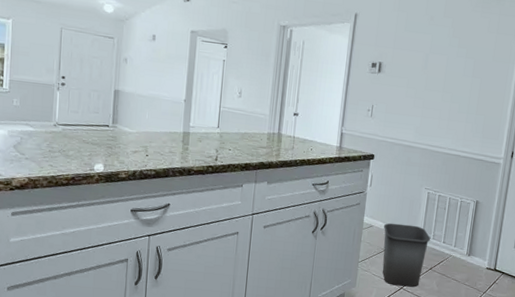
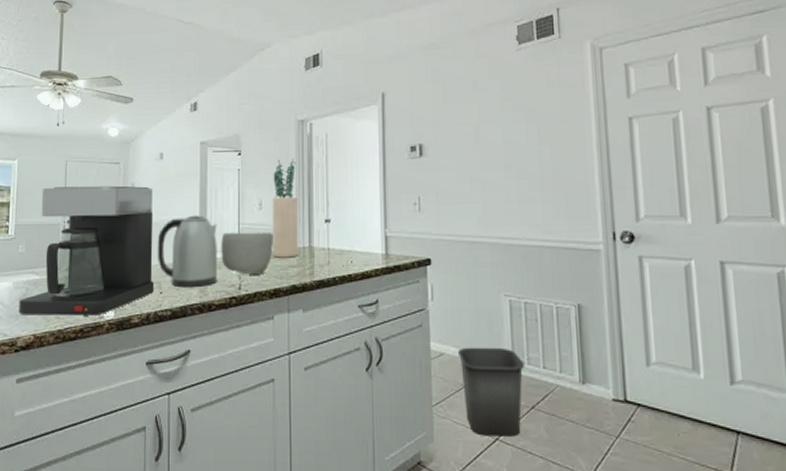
coffee maker: none [13,49,144,168] -> present [19,185,154,316]
kettle: none [145,93,201,155] -> present [157,215,217,288]
bowl: none [202,112,249,151] -> present [221,232,273,275]
vase: none [246,57,274,141] -> present [272,158,299,258]

